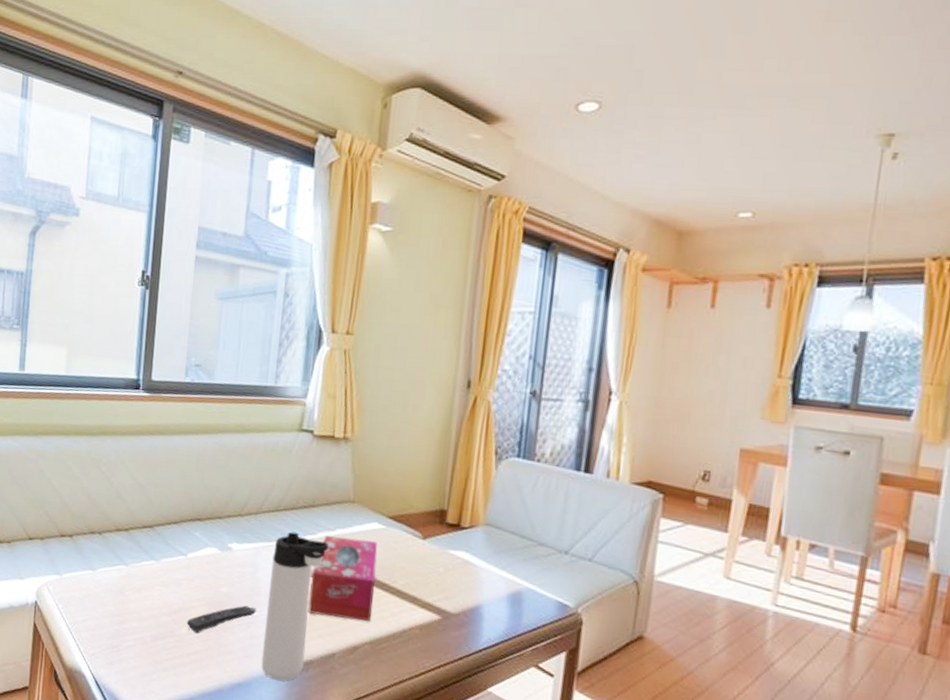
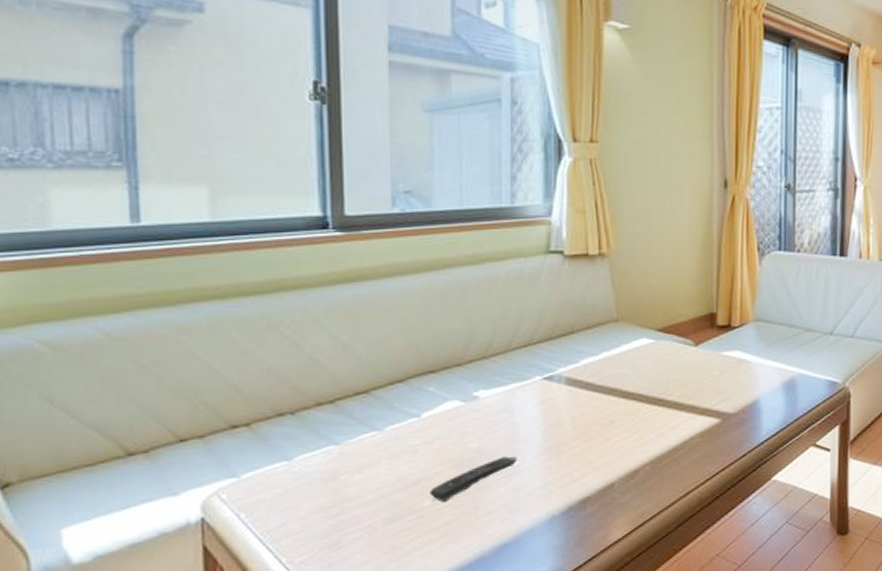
thermos bottle: present [261,531,329,682] -> none [529,364,595,529]
tissue box: present [308,535,378,621] -> none [579,358,649,448]

